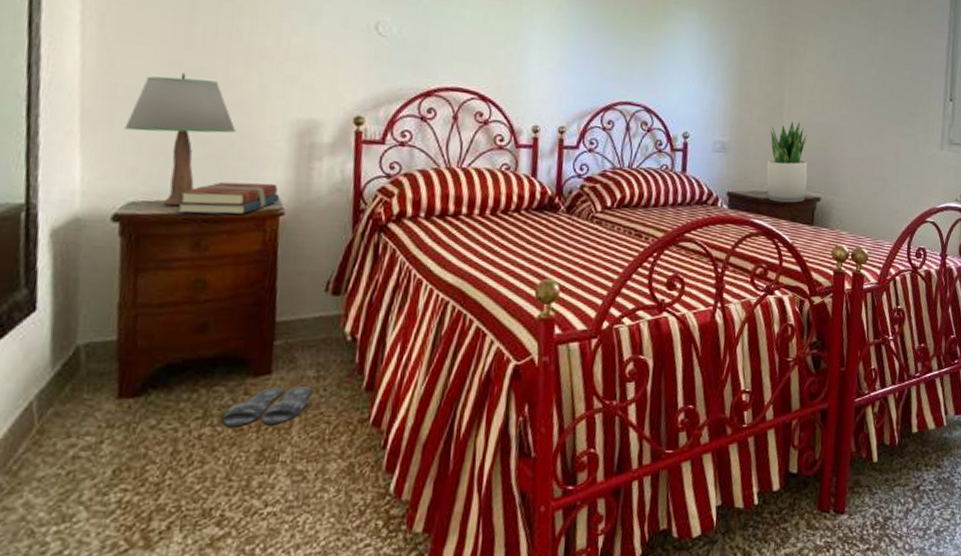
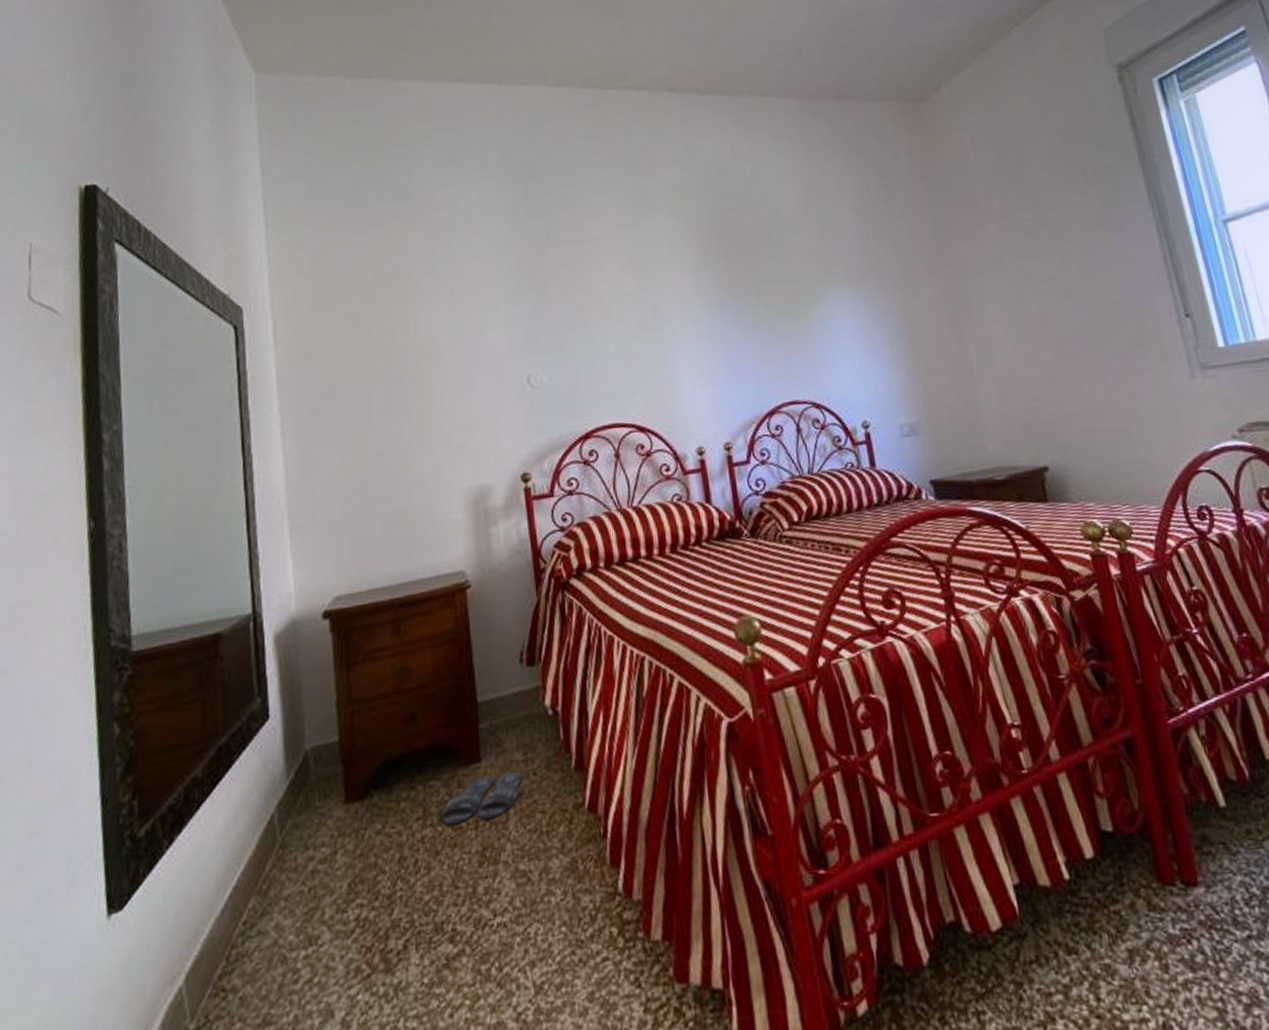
table lamp: present [123,73,236,207] -> none [324,463,417,596]
books: present [176,181,280,215] -> none [375,556,465,601]
planter: present [766,121,808,203] -> none [965,382,1029,482]

